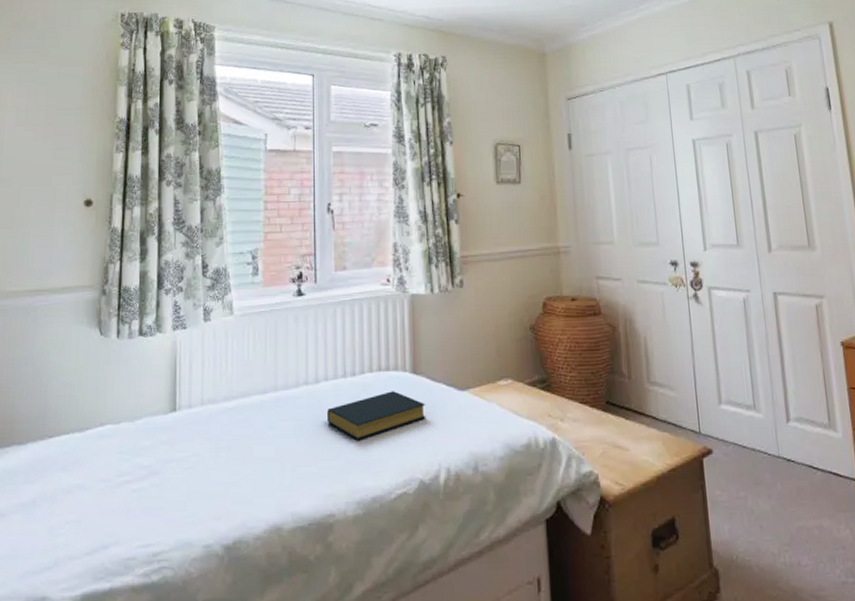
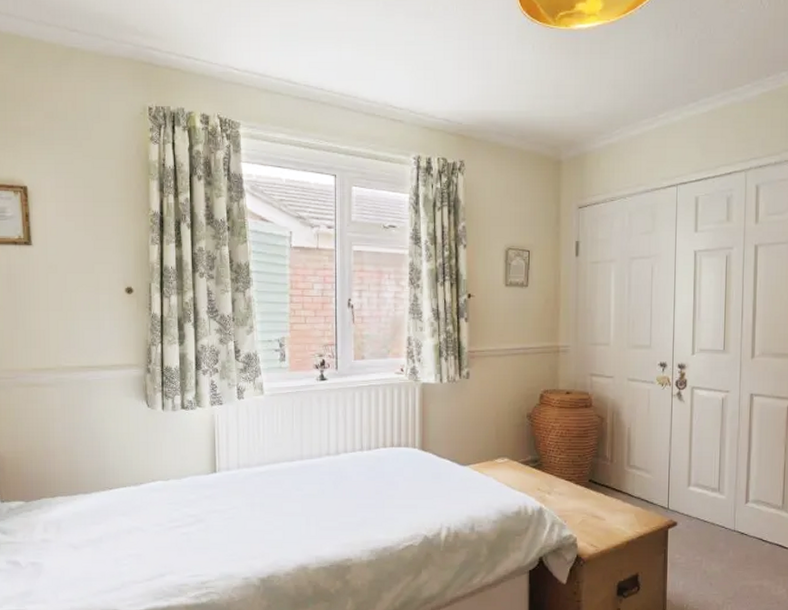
hardback book: present [327,391,426,441] -> none [346,464,432,503]

